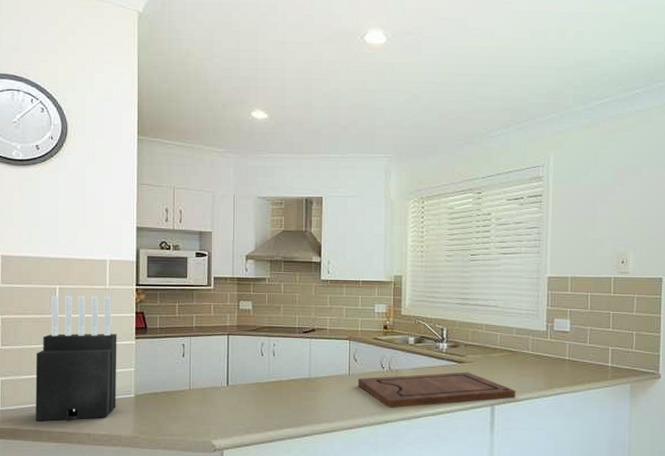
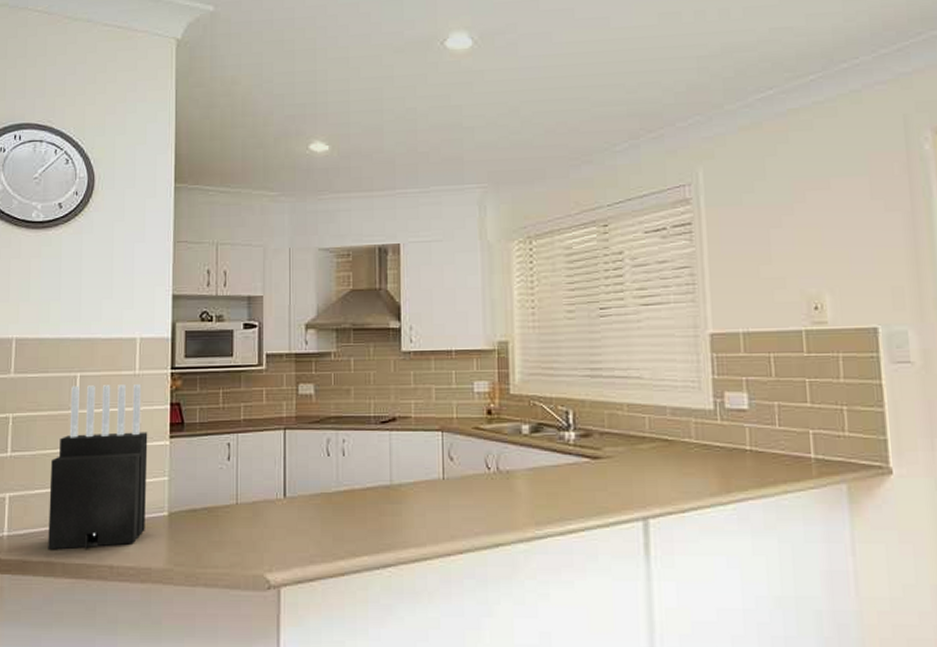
cutting board: present [357,372,516,408] -> none [455,471,678,525]

